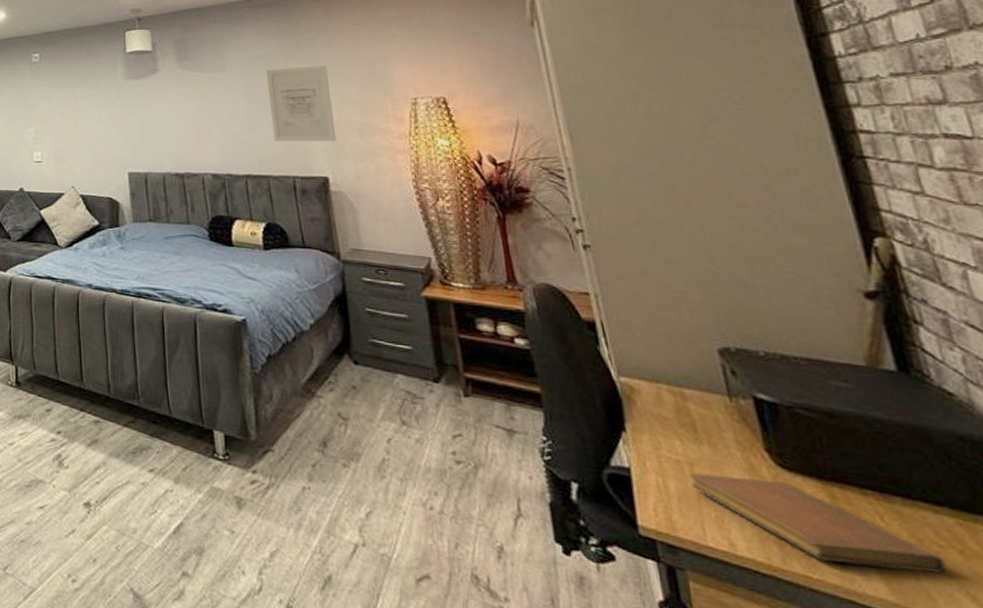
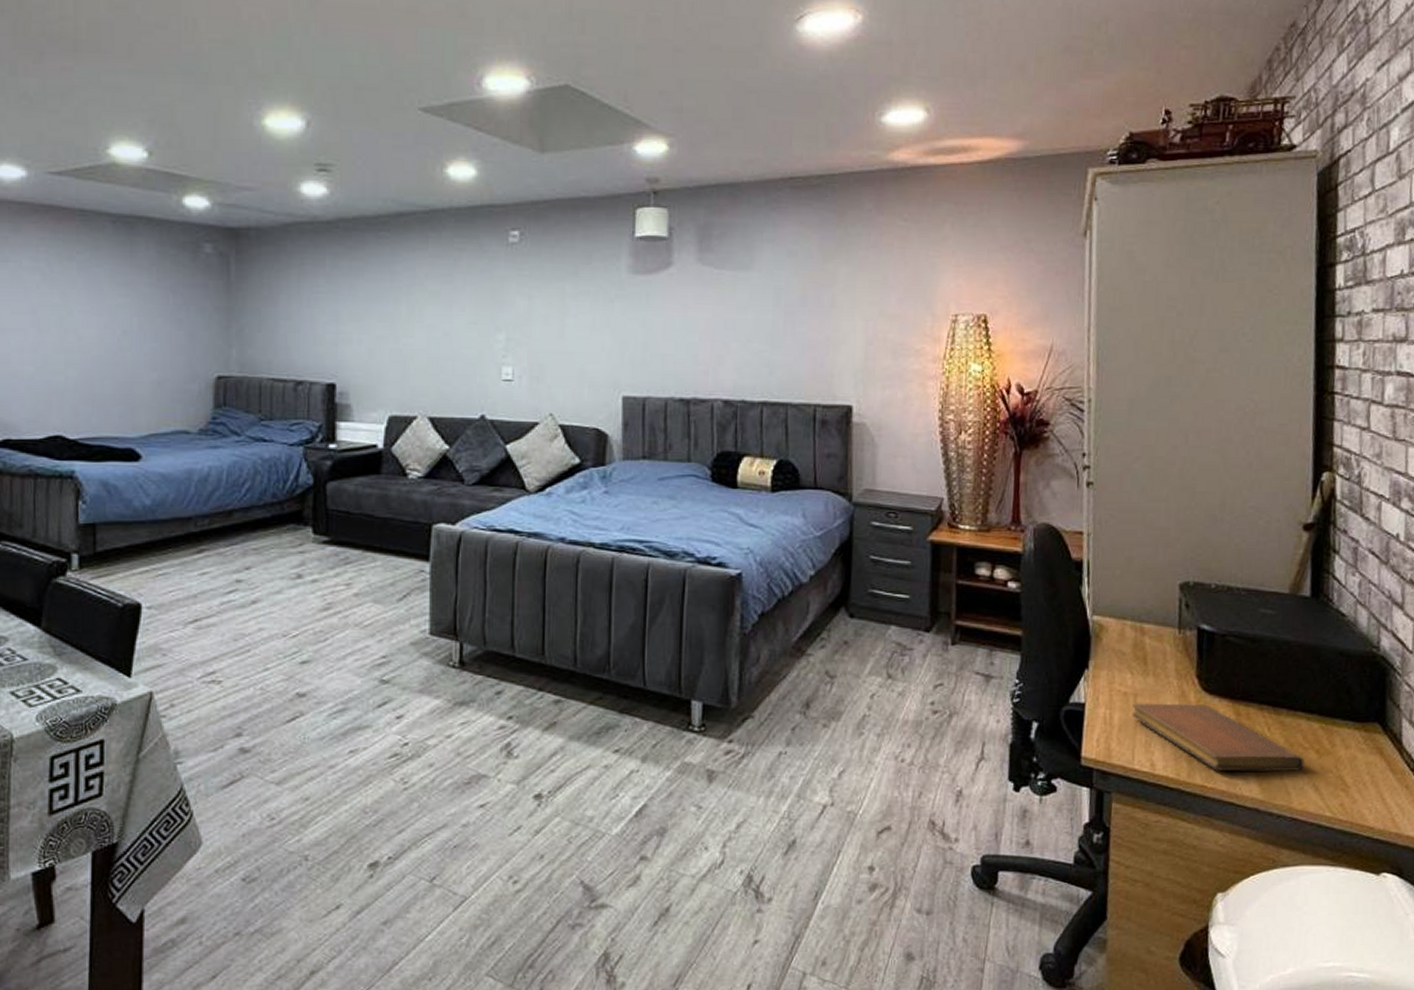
wall art: present [266,66,337,142] -> none [798,269,869,364]

